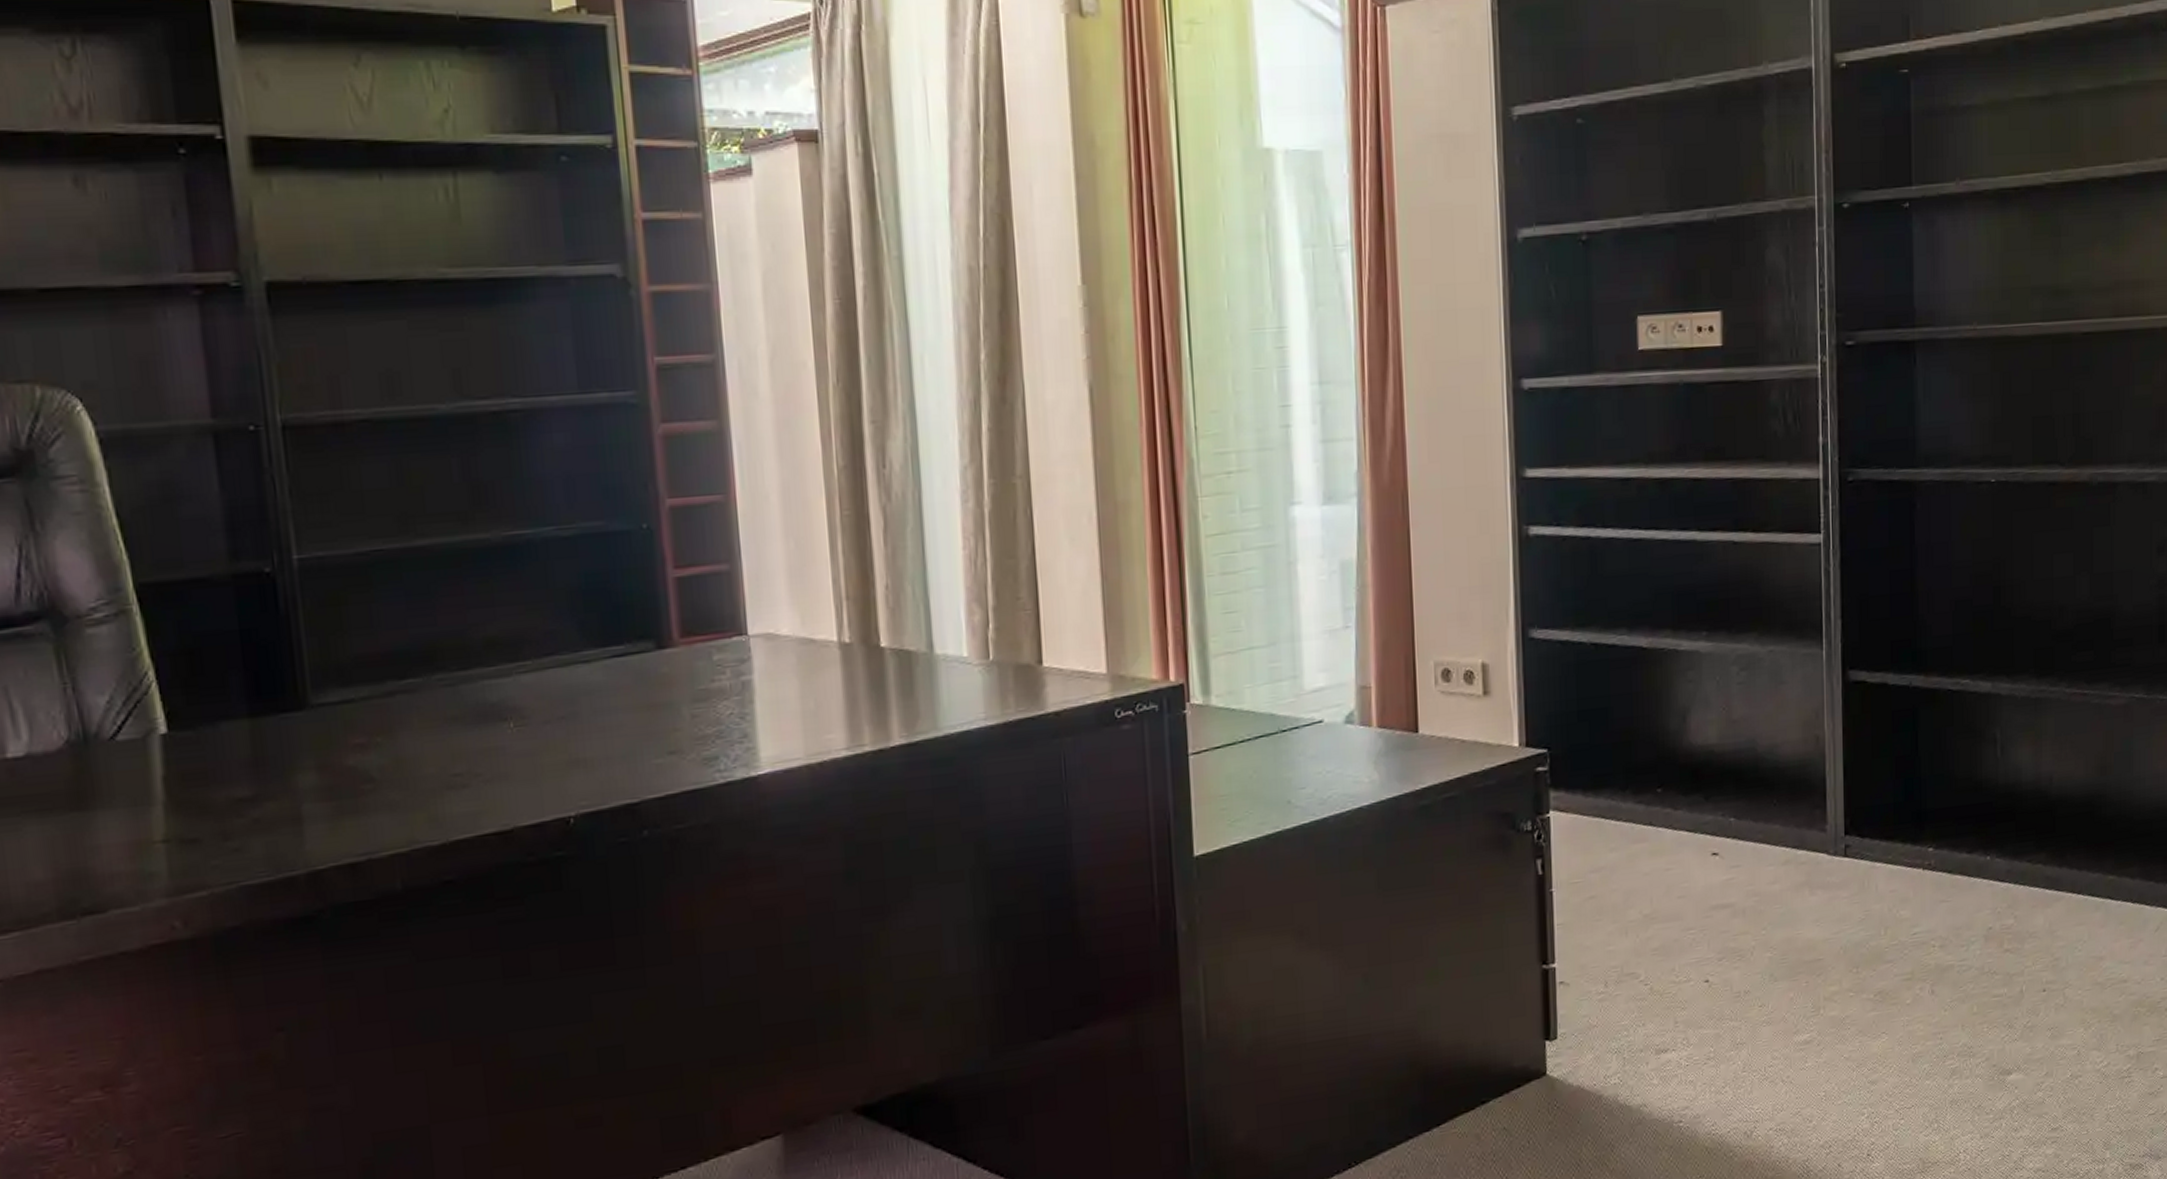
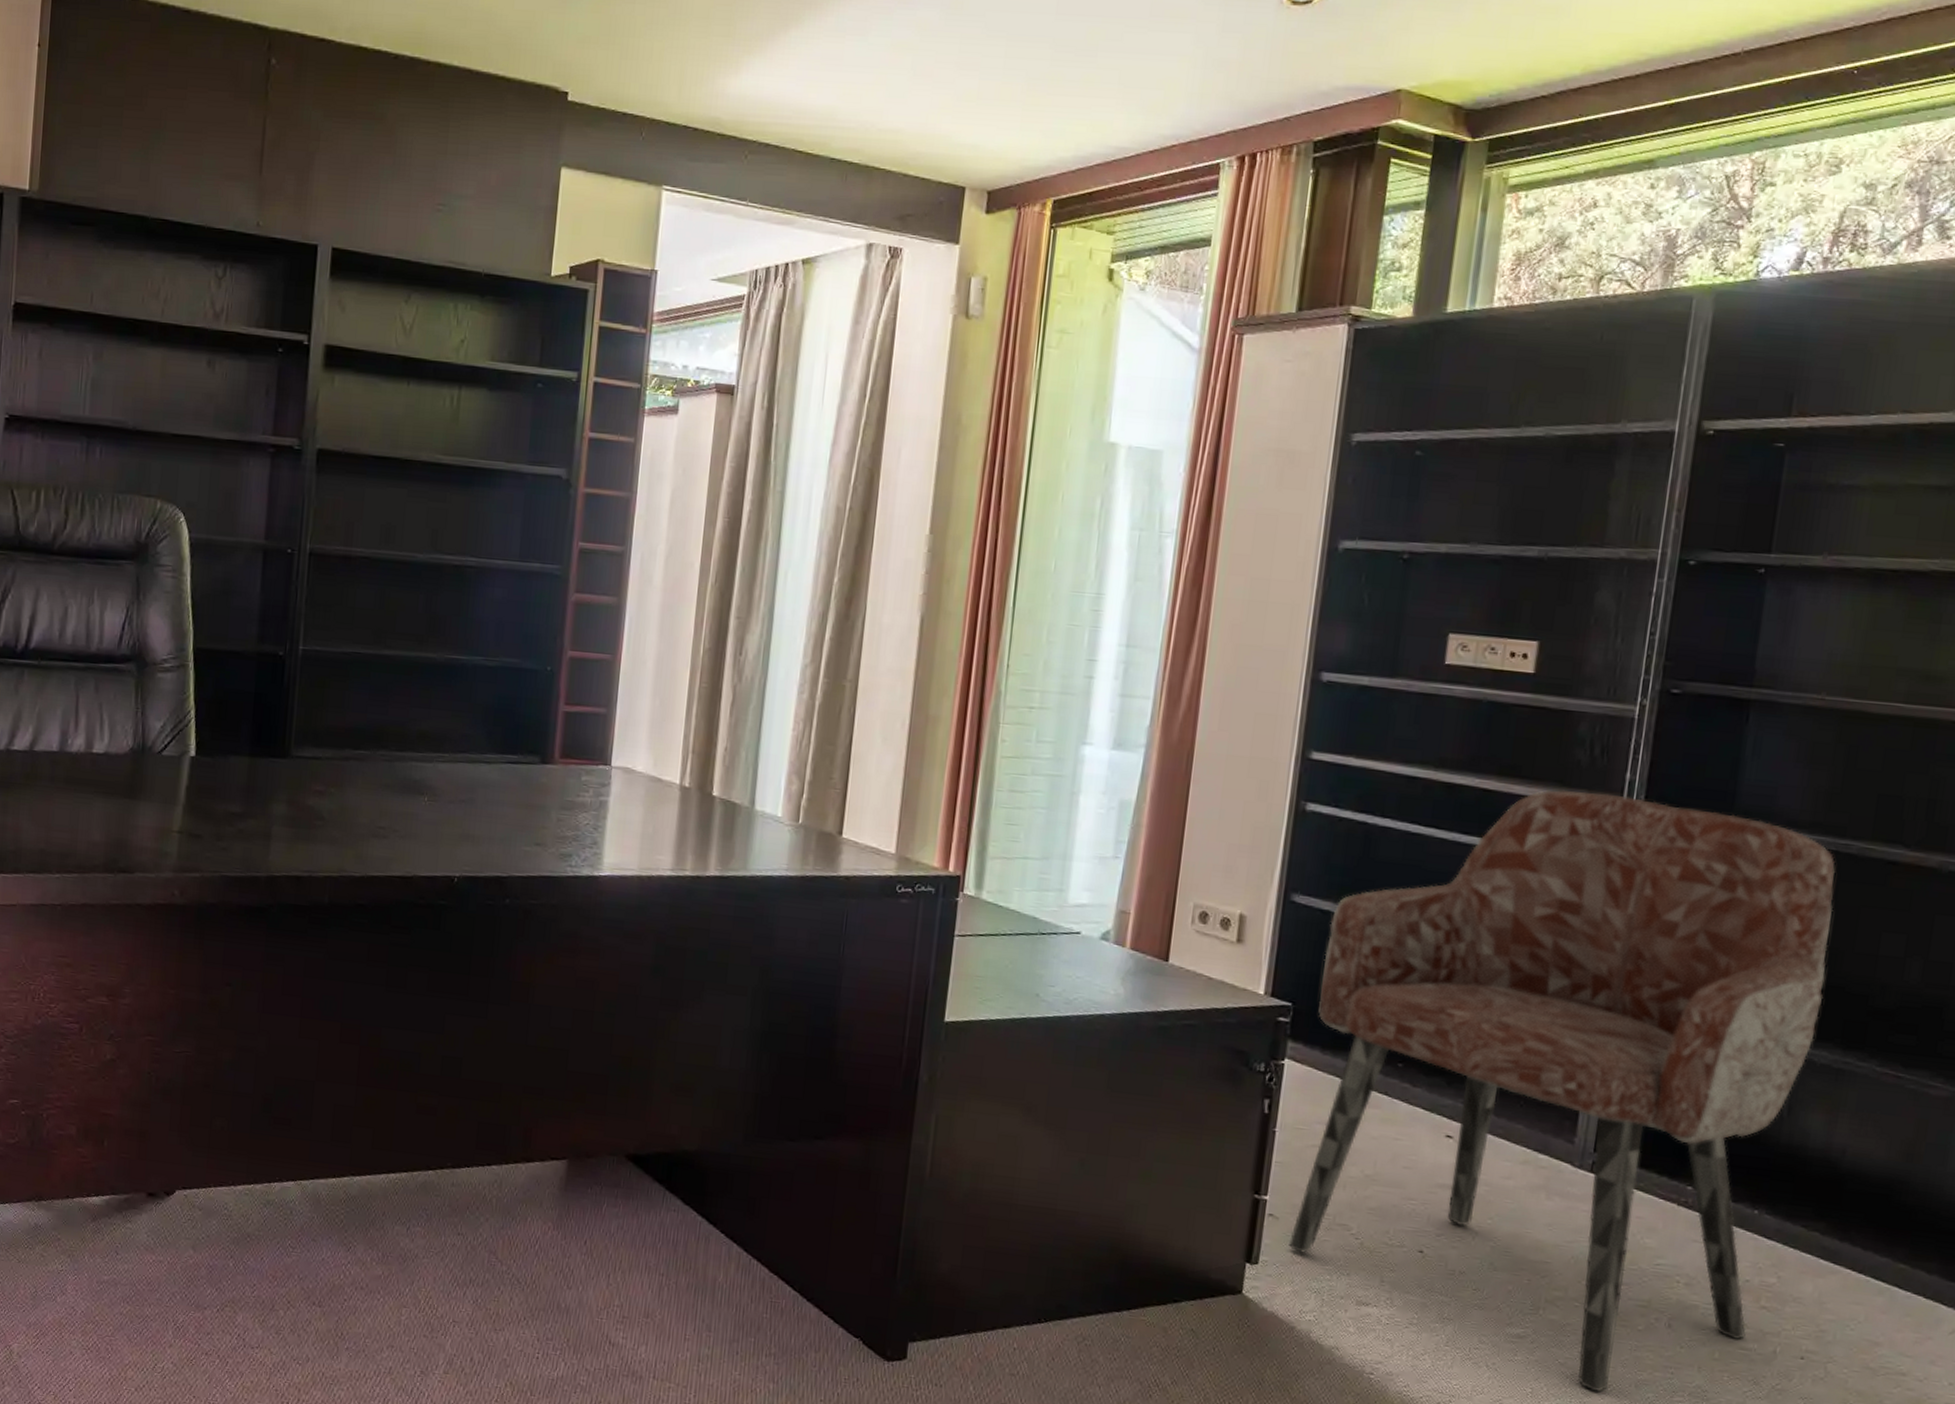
armchair: none [1571,460,2014,1078] -> present [1289,789,1835,1392]

